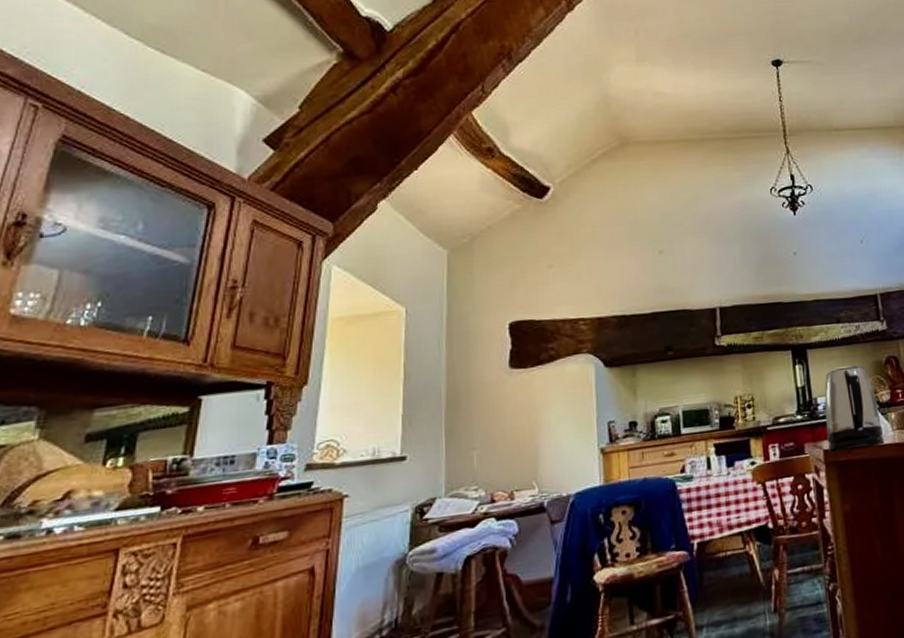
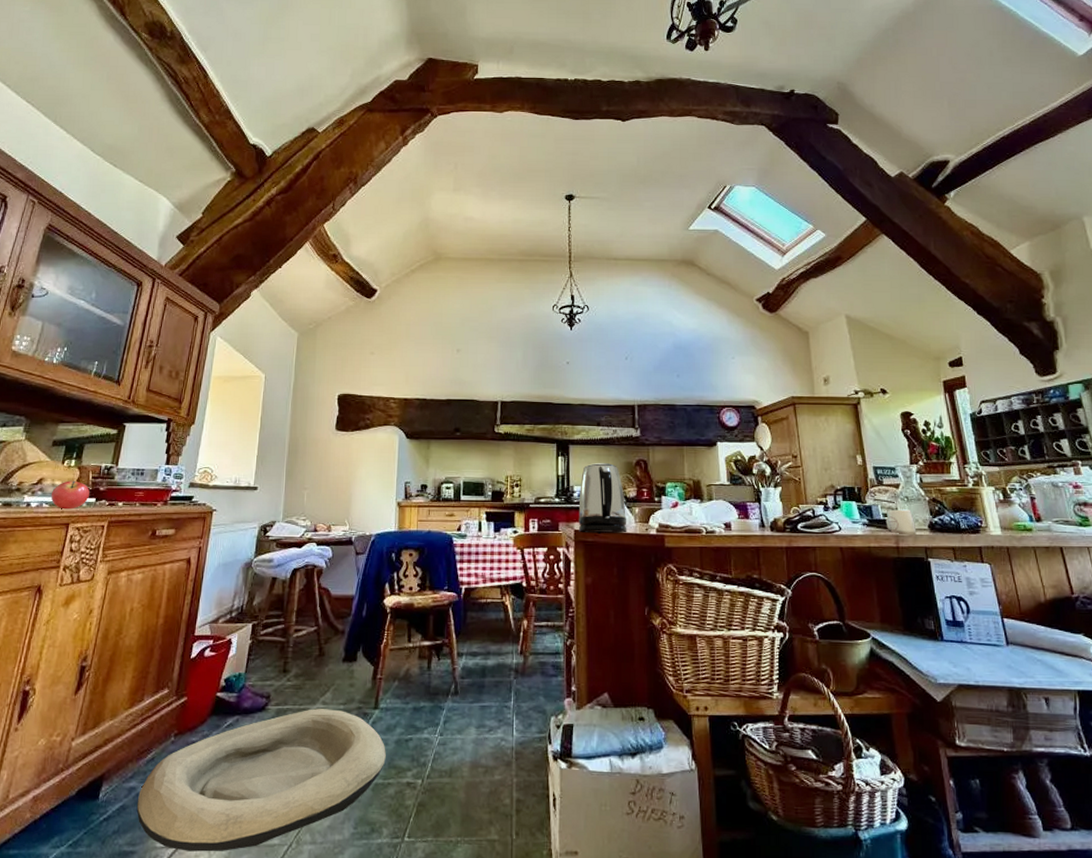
fruit: none [86,486,150,530] -> present [50,481,90,510]

